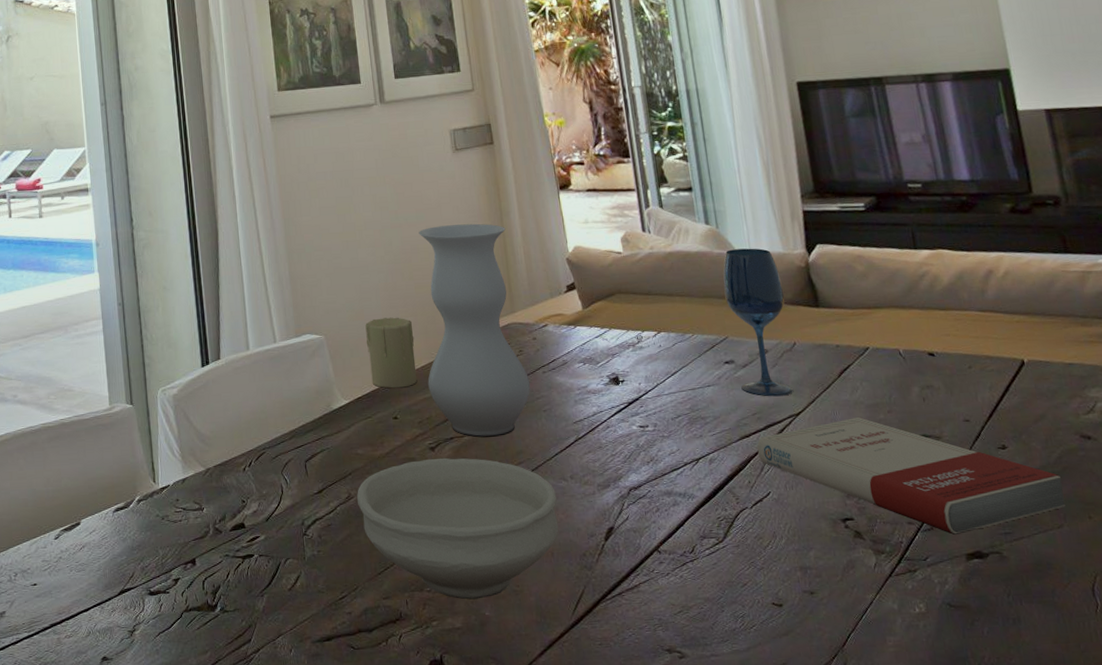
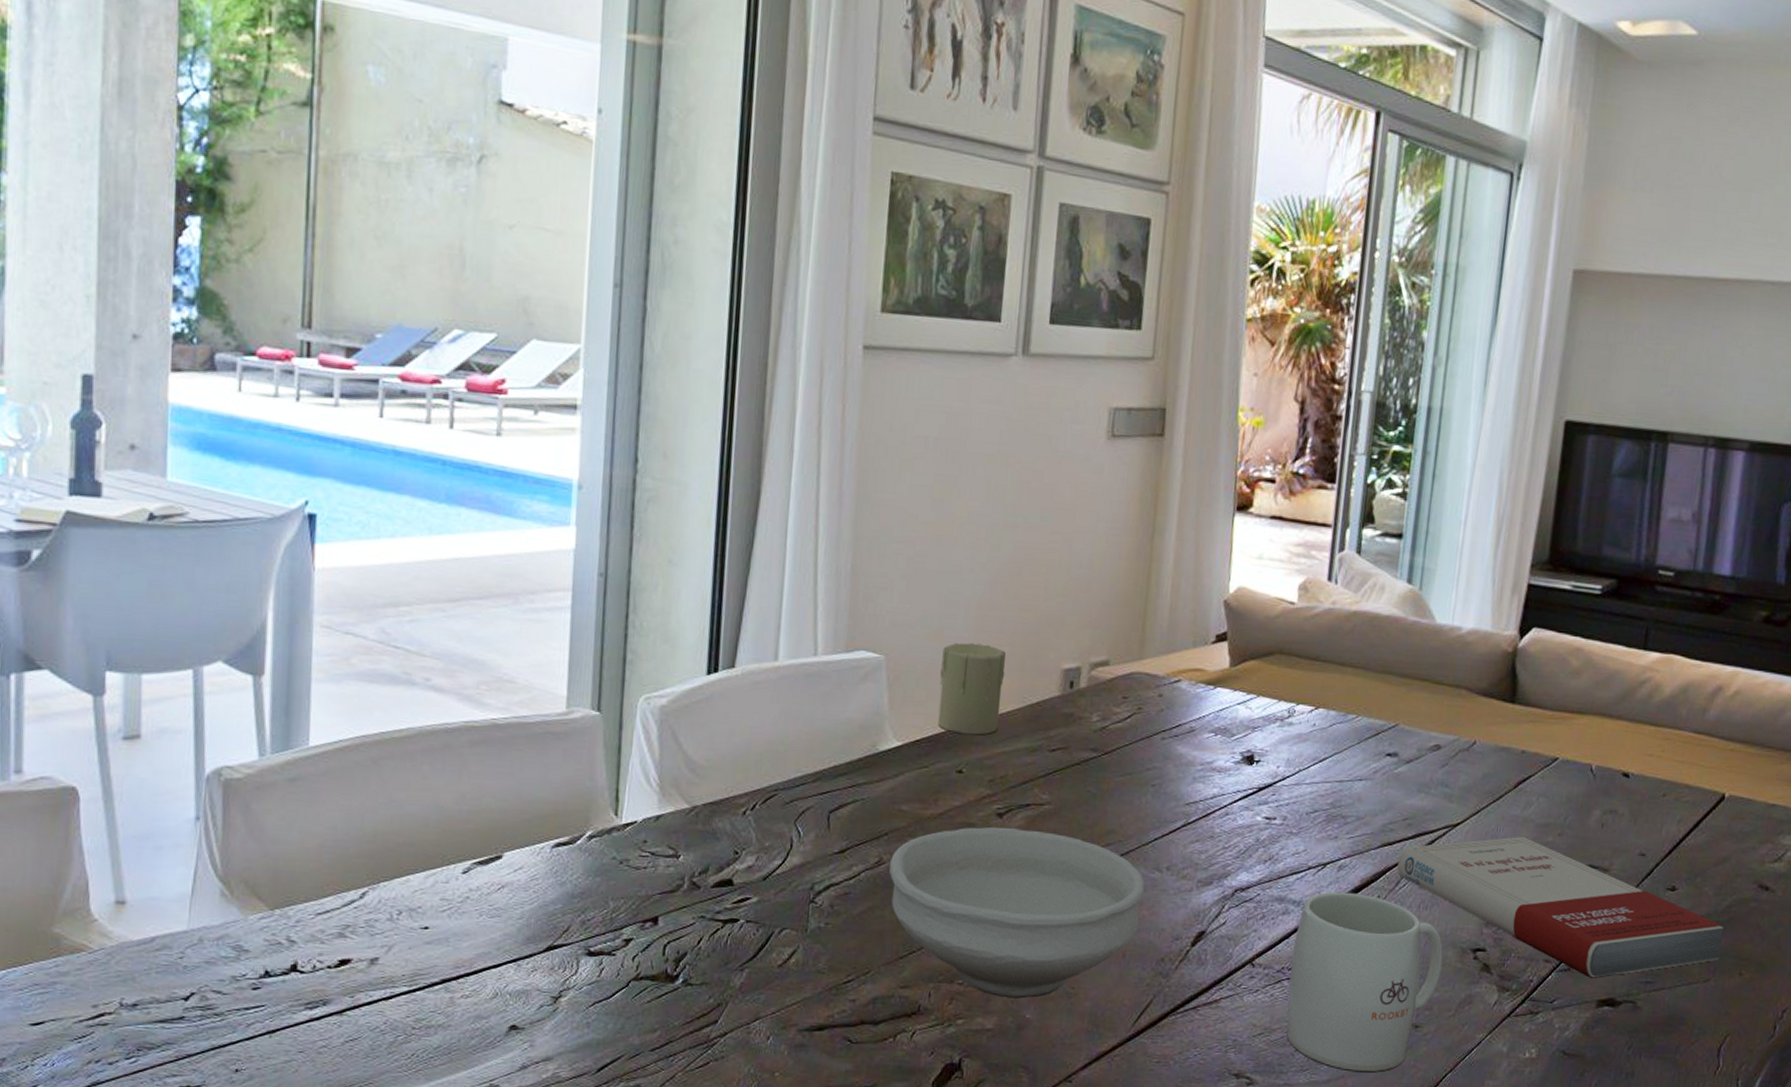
vase: present [418,223,531,438] -> none [1010,533,1155,810]
mug: none [688,481,821,639] -> present [1286,891,1444,1073]
wineglass: present [722,248,794,397] -> none [1398,618,1480,803]

